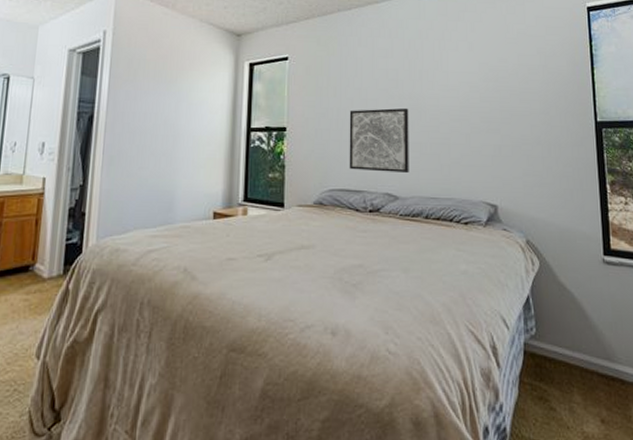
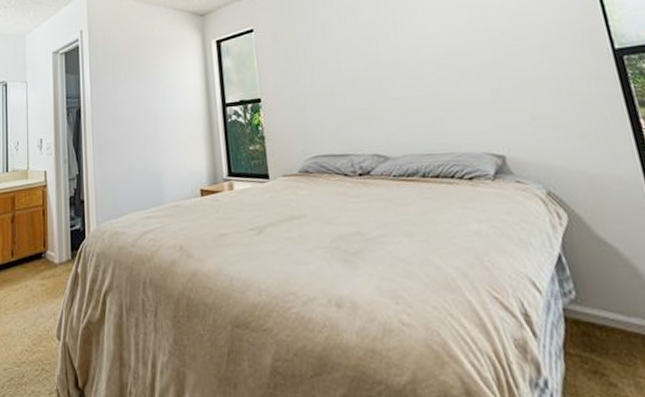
wall art: present [349,108,409,174] -> none [323,63,397,134]

